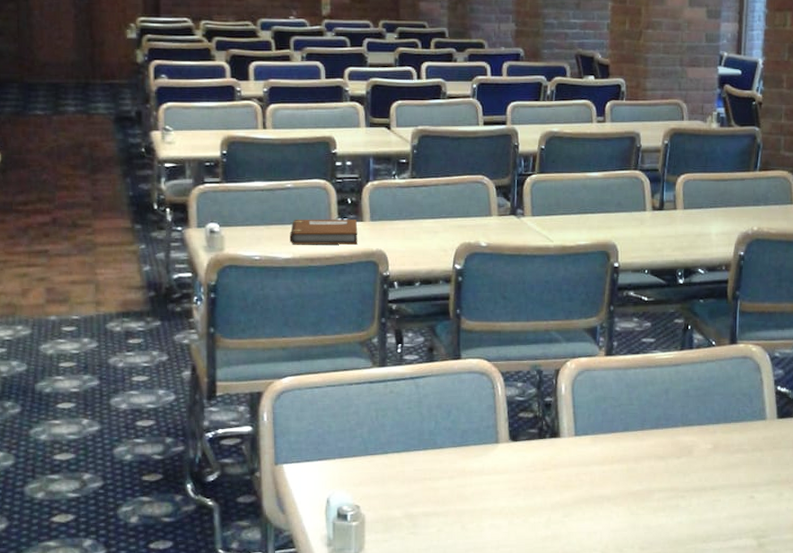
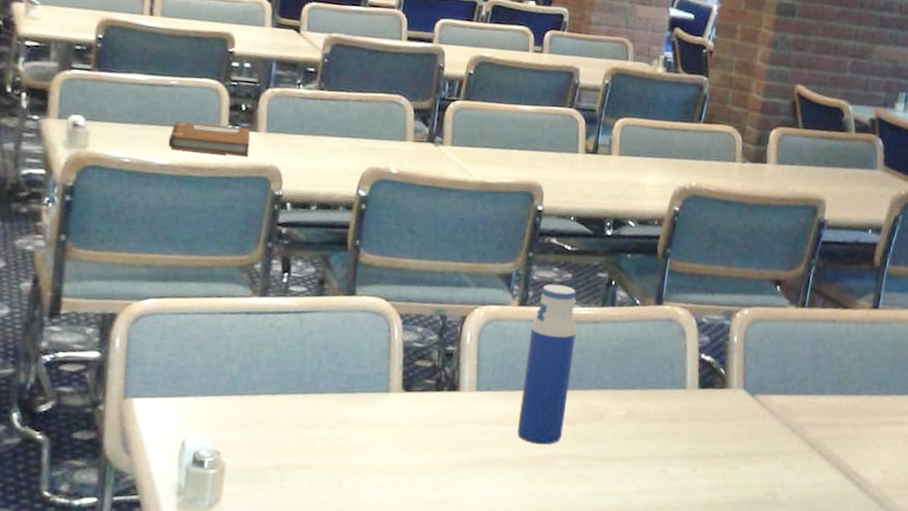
water bottle: none [614,333,660,481] -> present [517,284,577,445]

